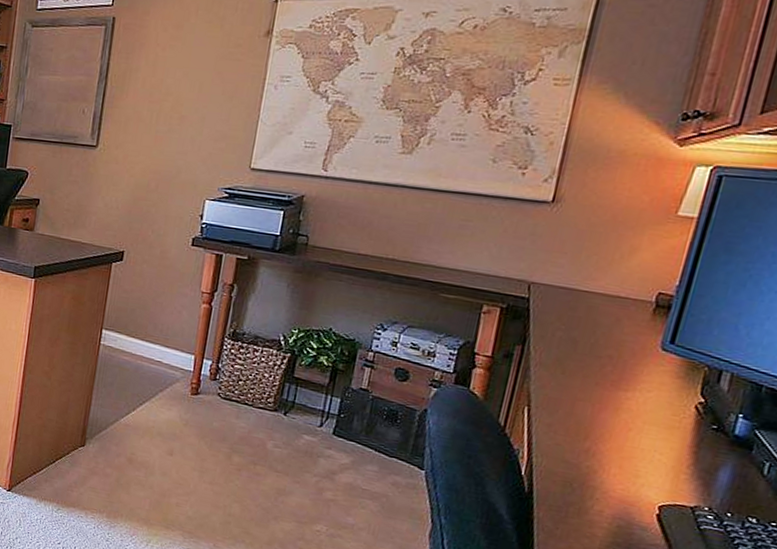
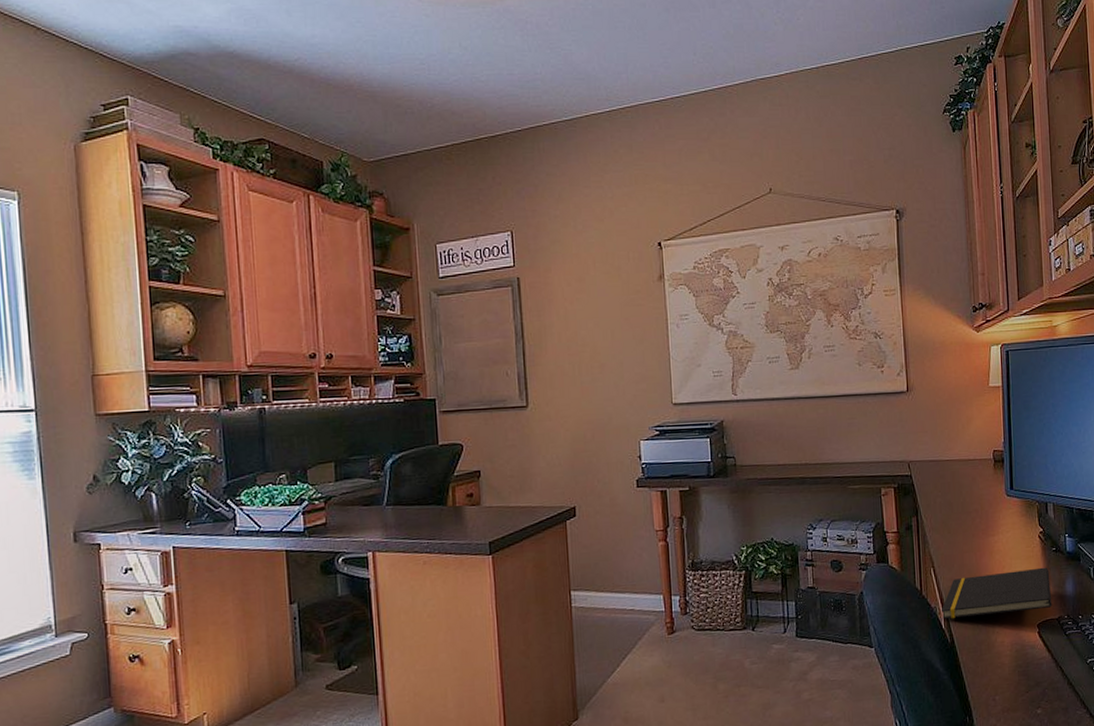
notepad: none [524,425,699,492] -> present [941,567,1052,619]

